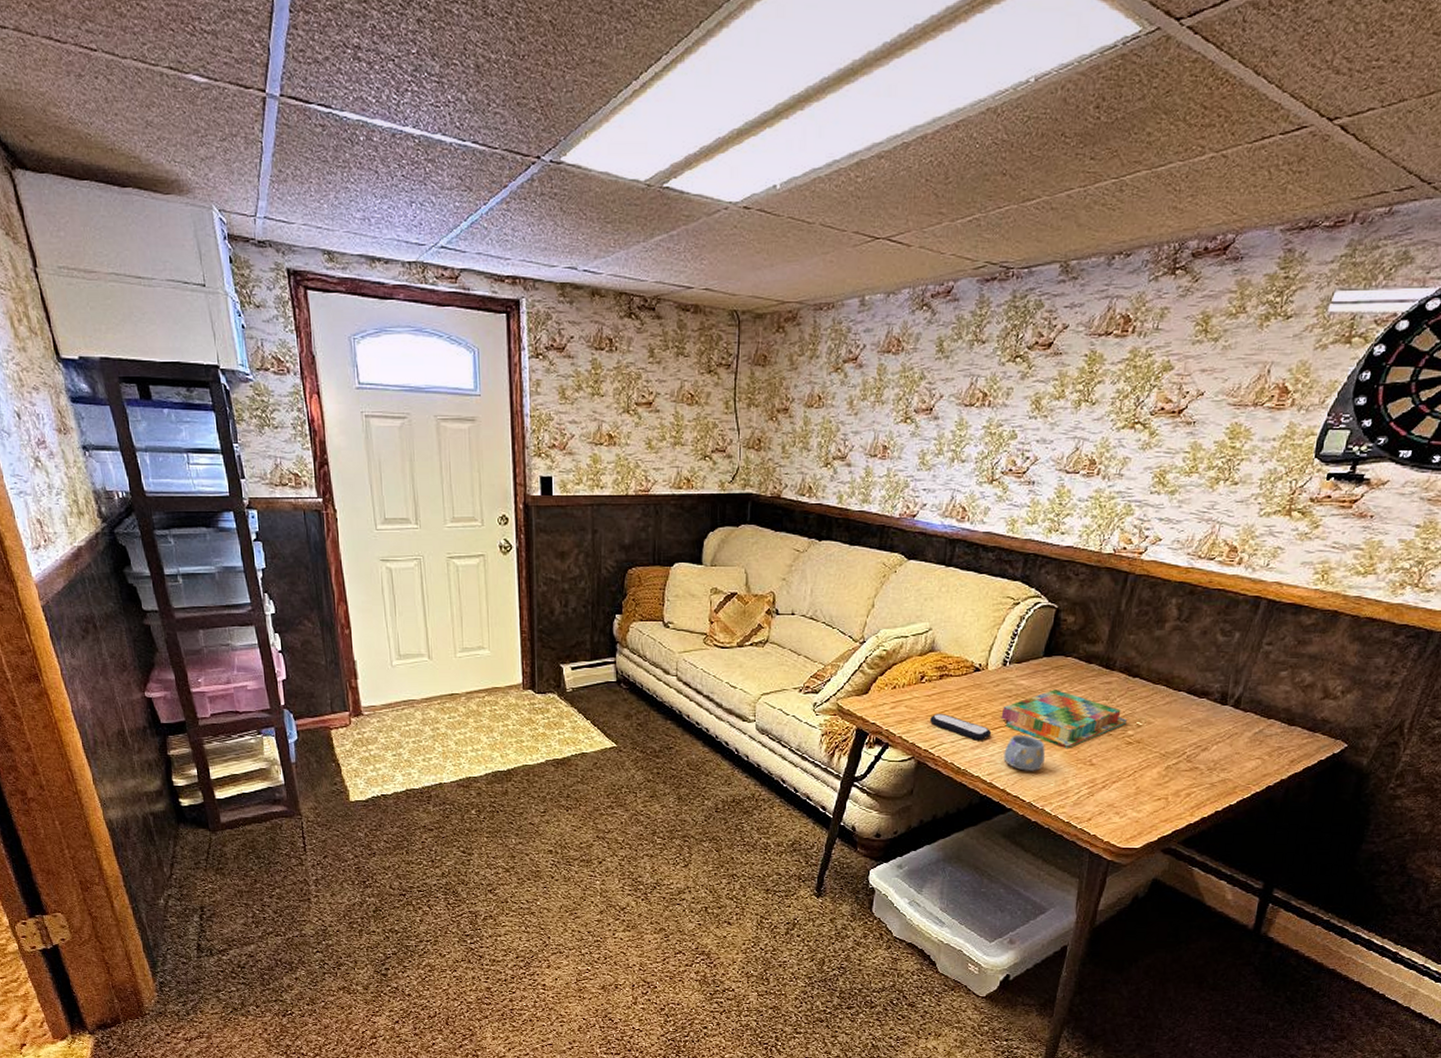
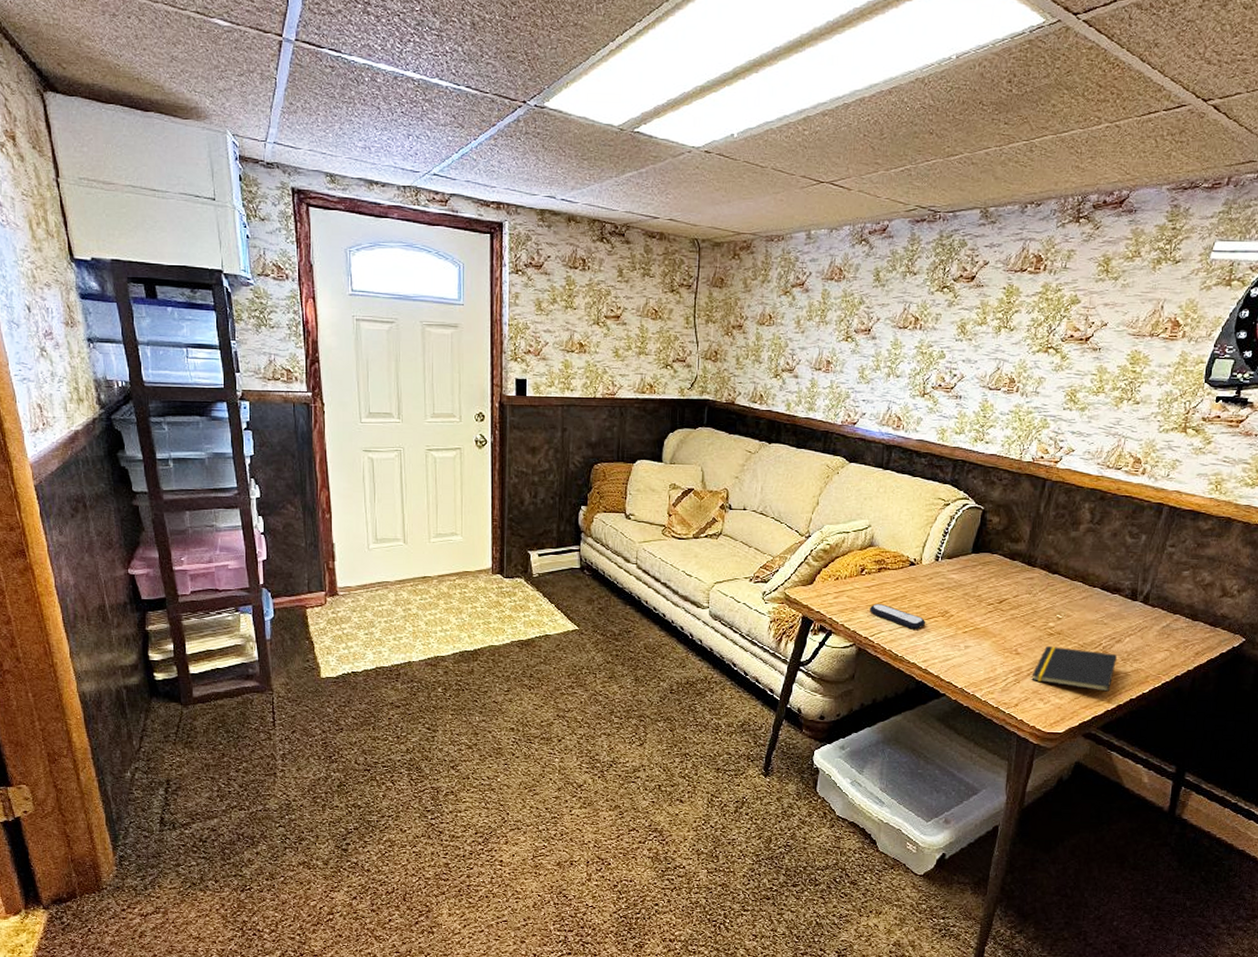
board game: present [1001,690,1127,749] -> none [934,584,1048,639]
mug: present [1003,734,1045,771] -> none [937,624,975,659]
notepad: none [1107,755,1202,804] -> present [1031,645,1117,692]

